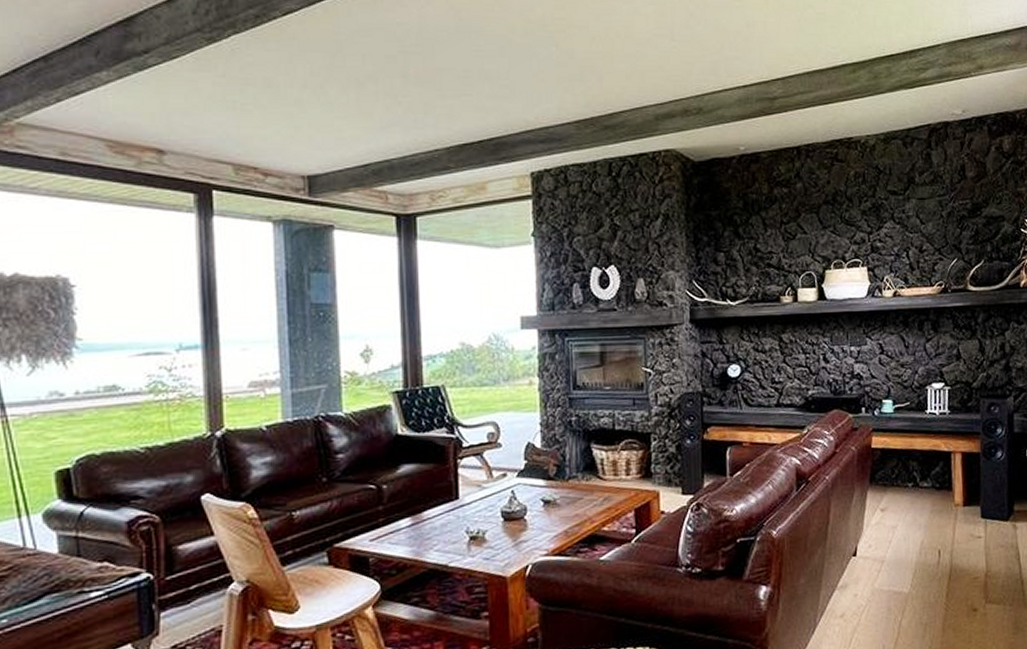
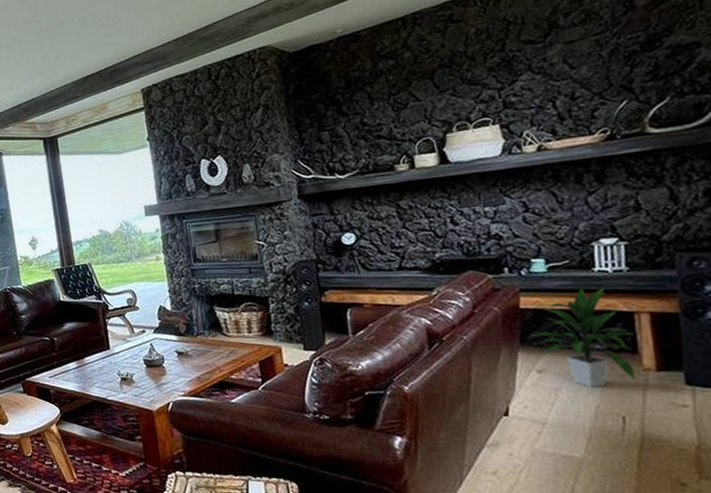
indoor plant: none [878,429,950,524] -> present [531,288,636,388]

